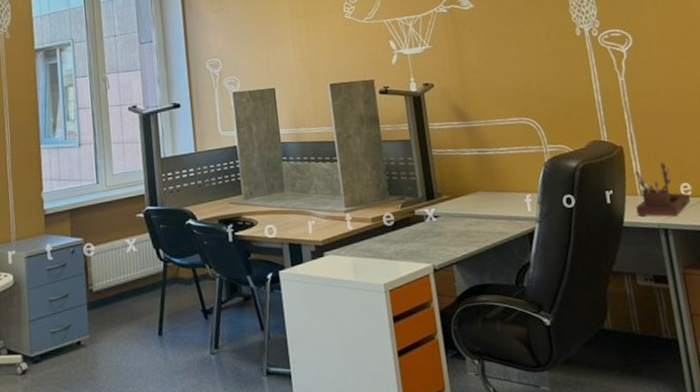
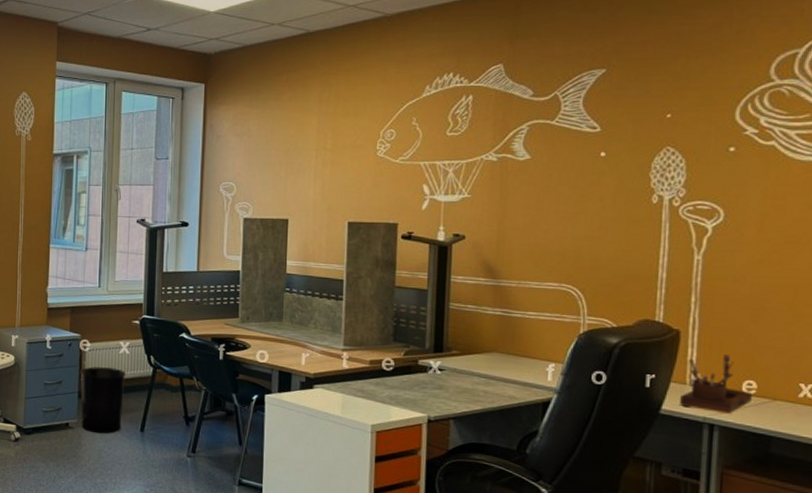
waste bin: none [87,269,138,347] -> present [80,367,127,433]

